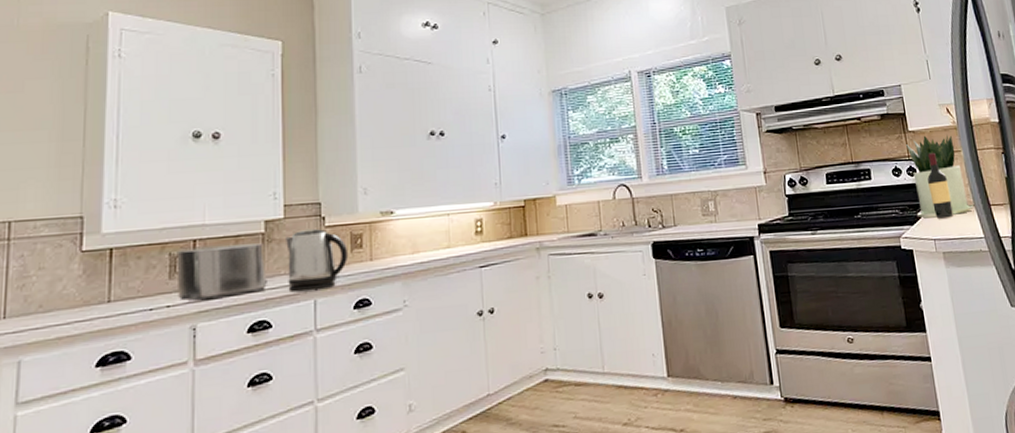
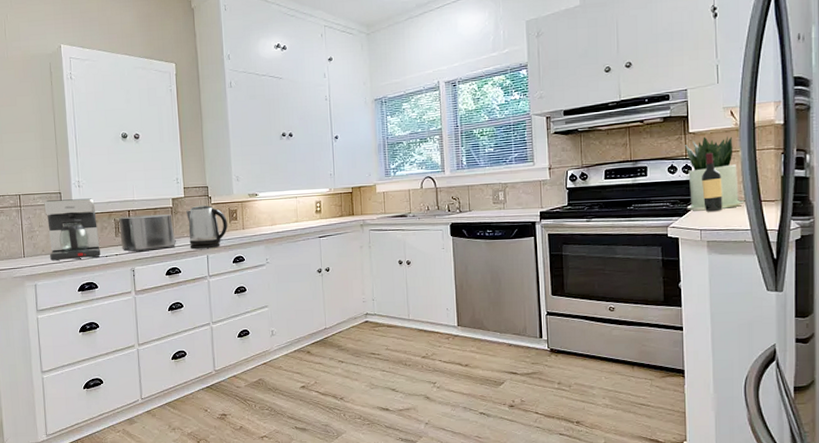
coffee maker: none [51,224,141,321] -> present [44,198,101,261]

